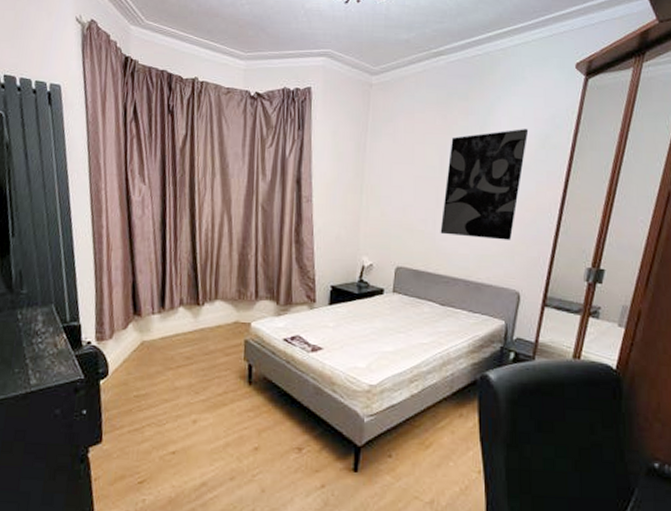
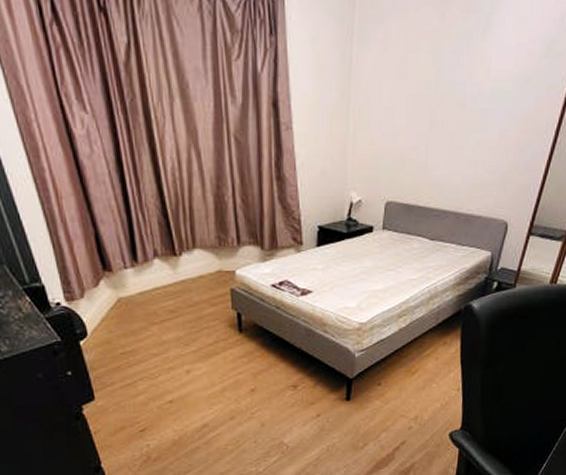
wall art: present [440,129,529,240] -> none [432,32,534,167]

